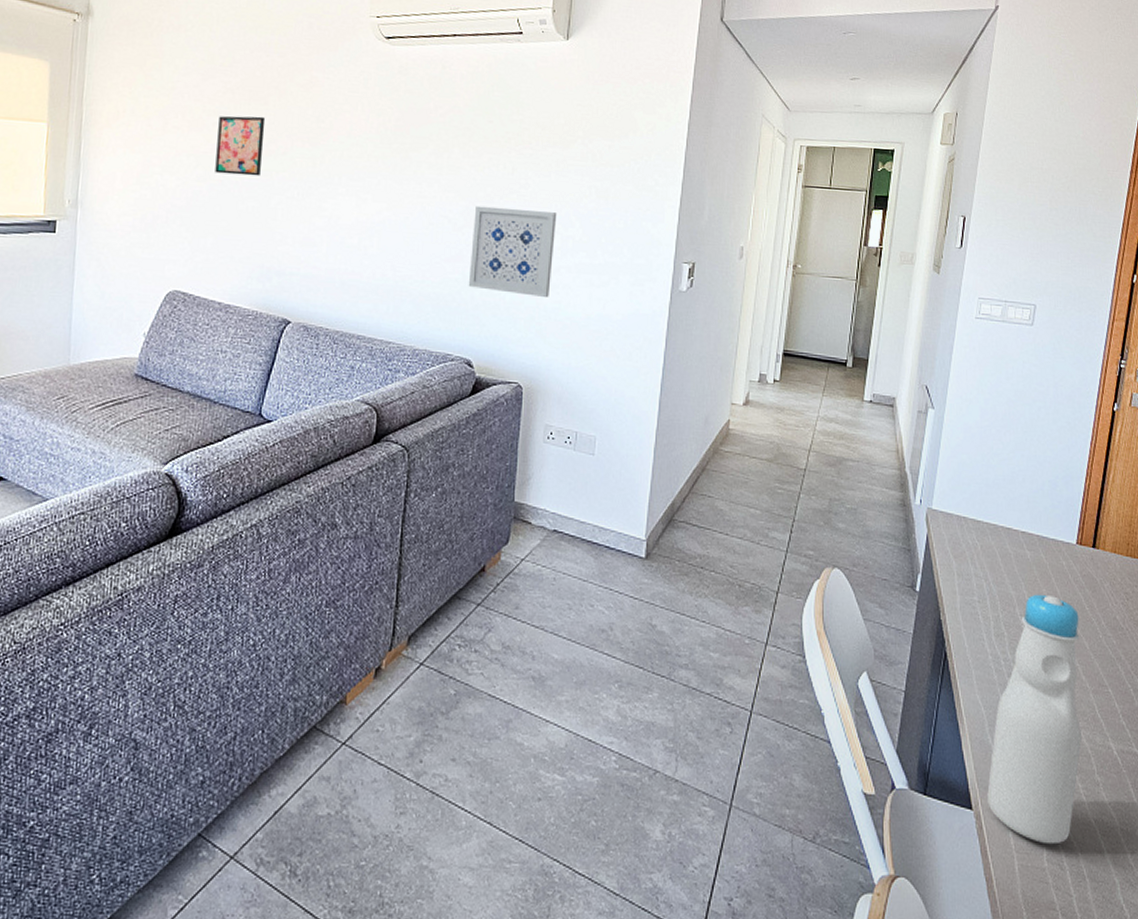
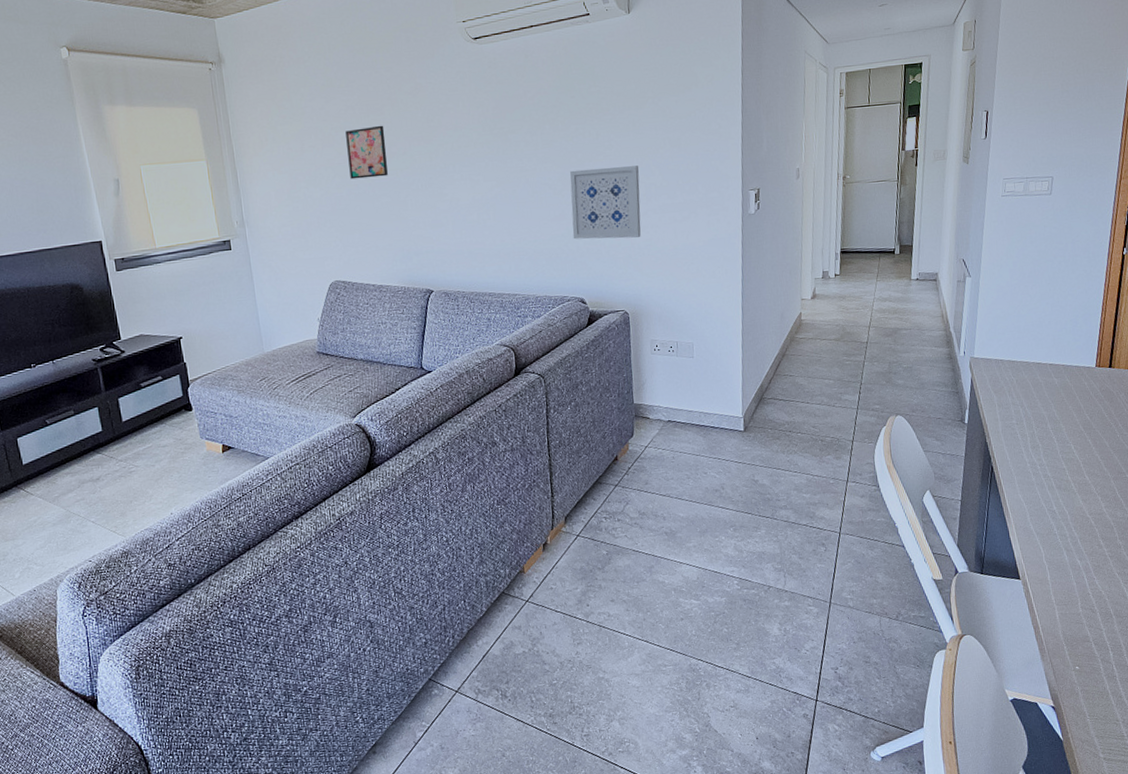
bottle: present [987,594,1082,845] -> none [1031,410,1106,596]

